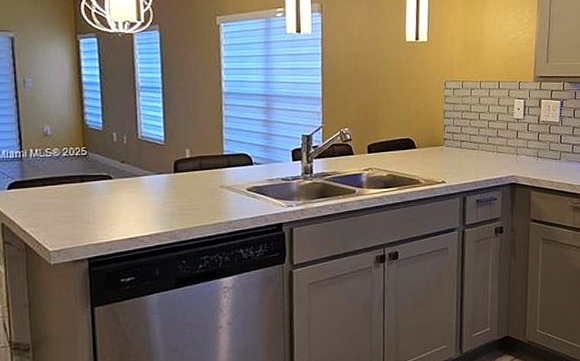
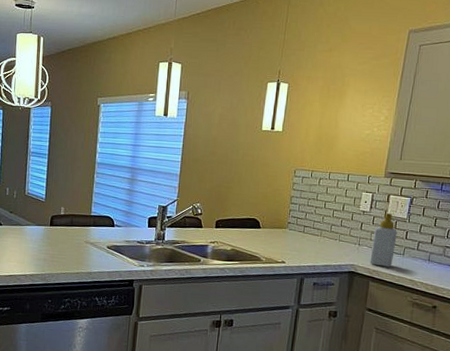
soap bottle: none [529,118,552,174] -> present [370,213,397,267]

